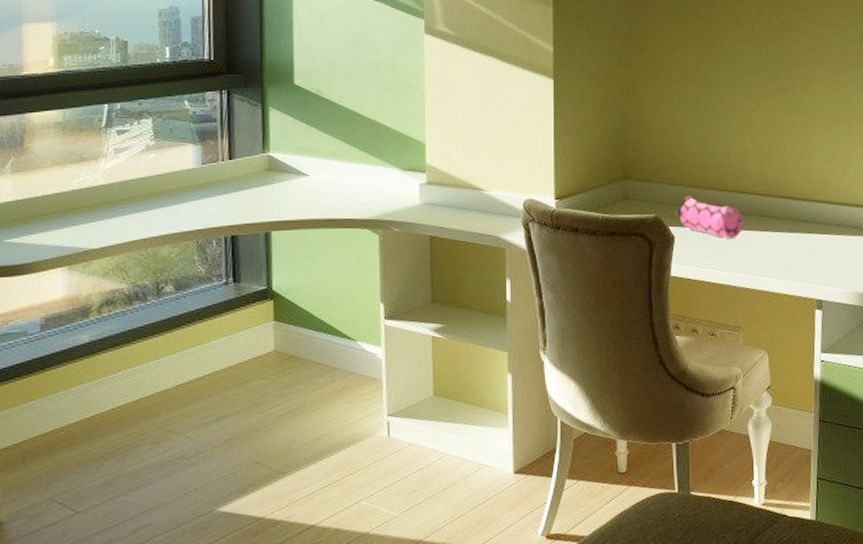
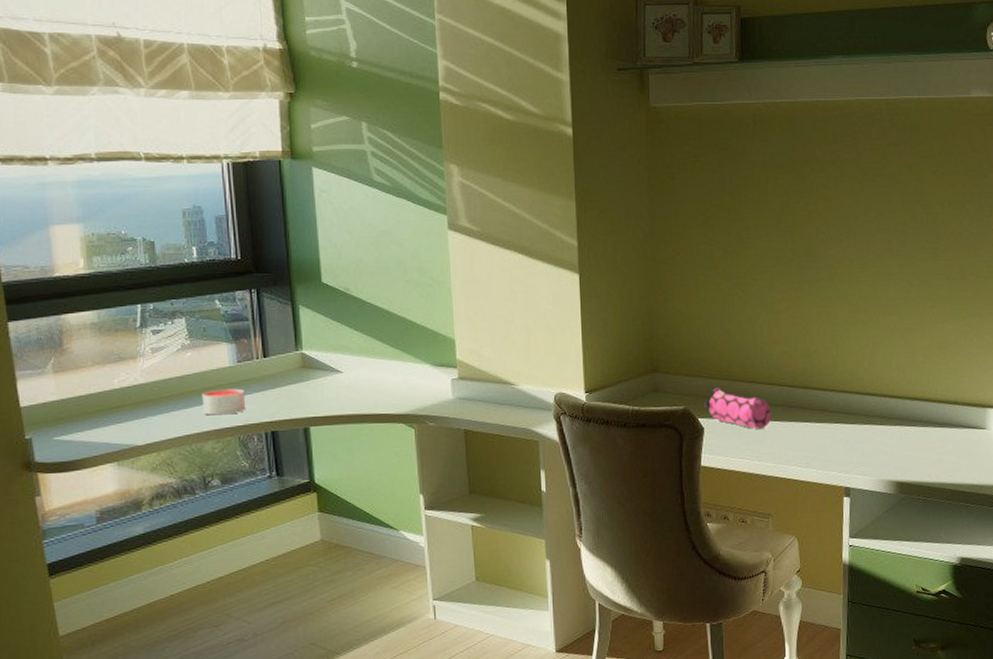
candle: none [162,190,208,219] -> present [201,388,246,416]

